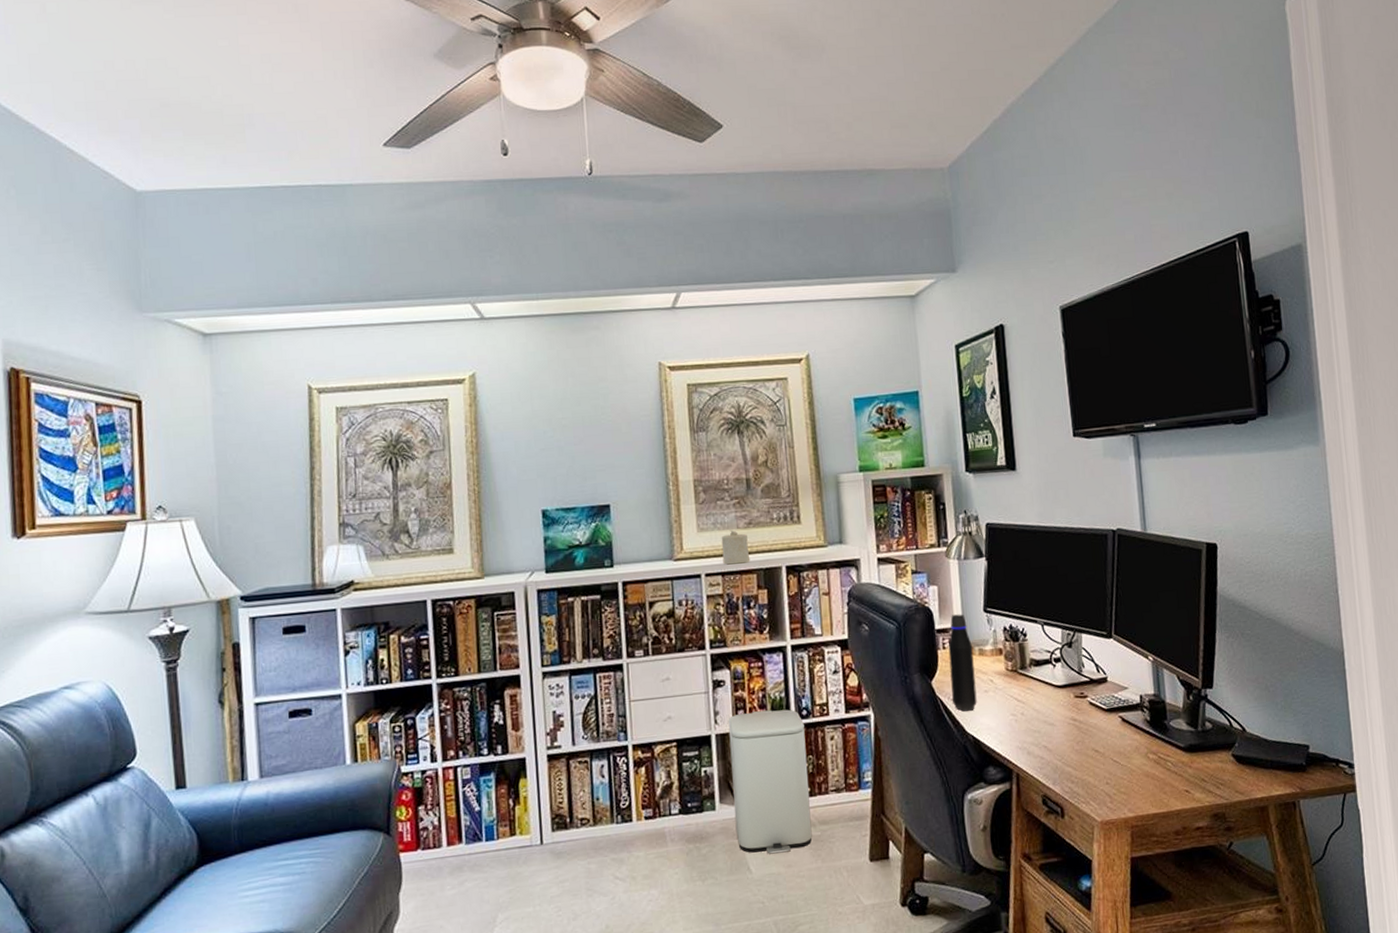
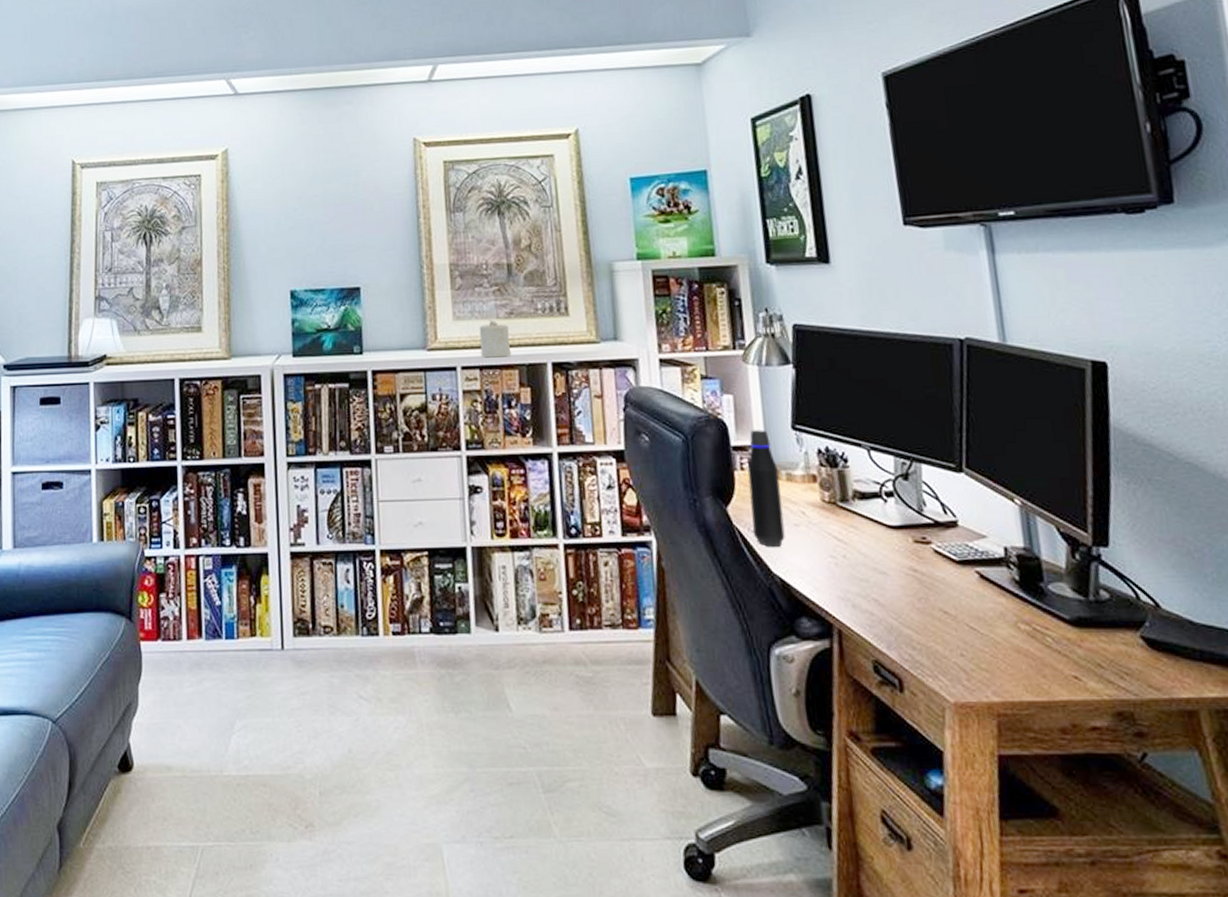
pedal bin: present [728,709,812,855] -> none [485,524,583,694]

